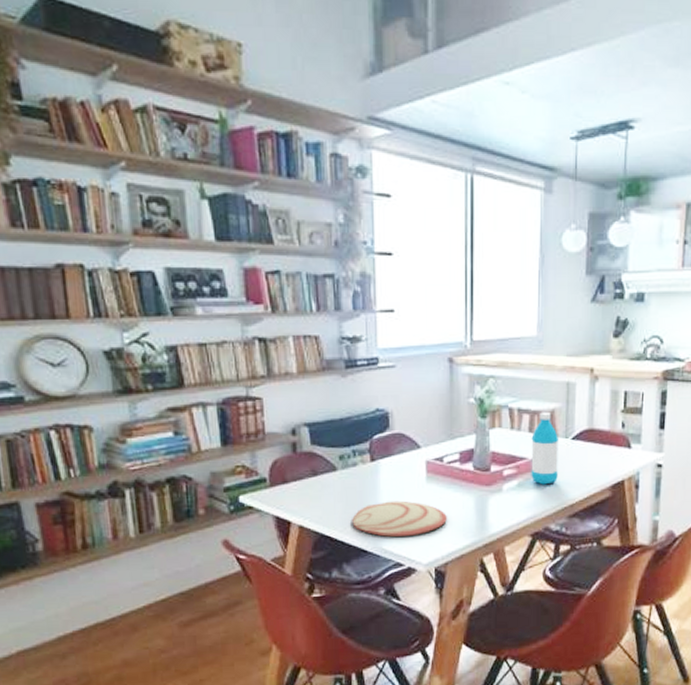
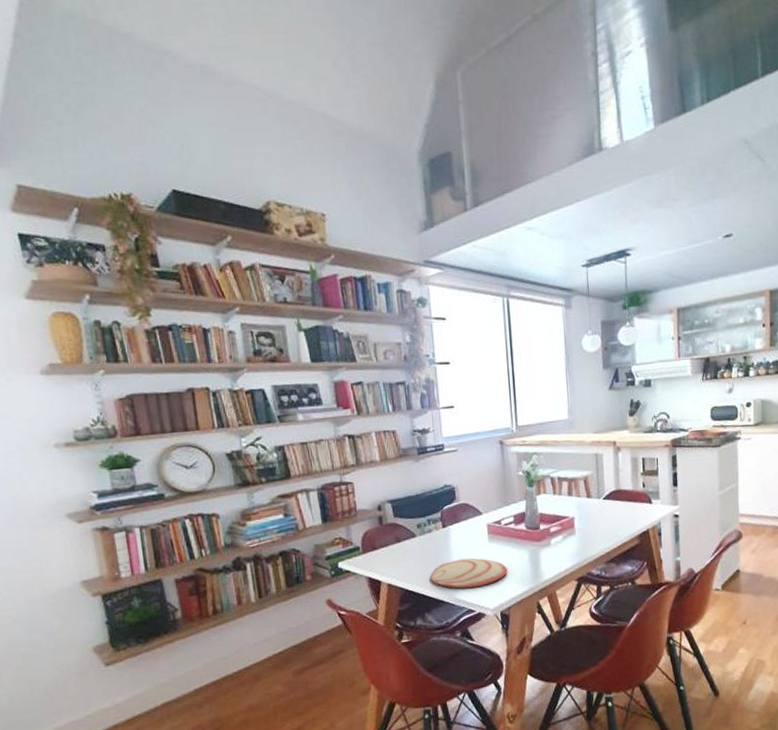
water bottle: present [531,412,558,485] -> none [570,478,595,538]

